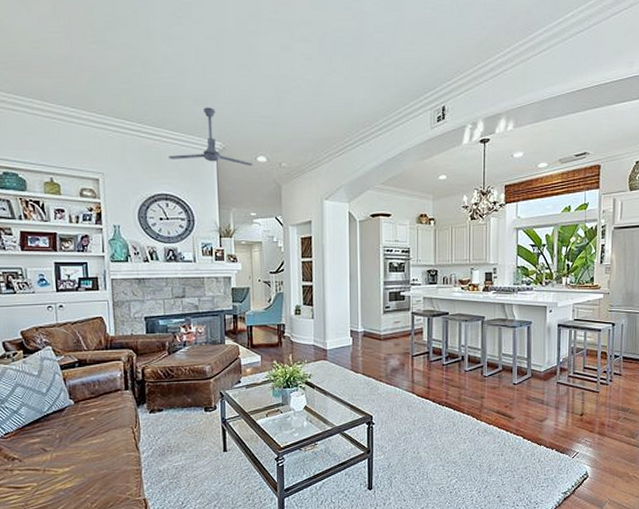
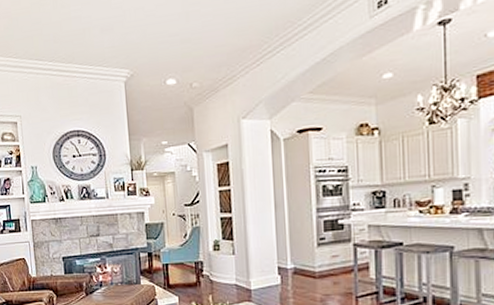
ceiling fan: present [169,107,253,166] -> none [79,34,163,94]

